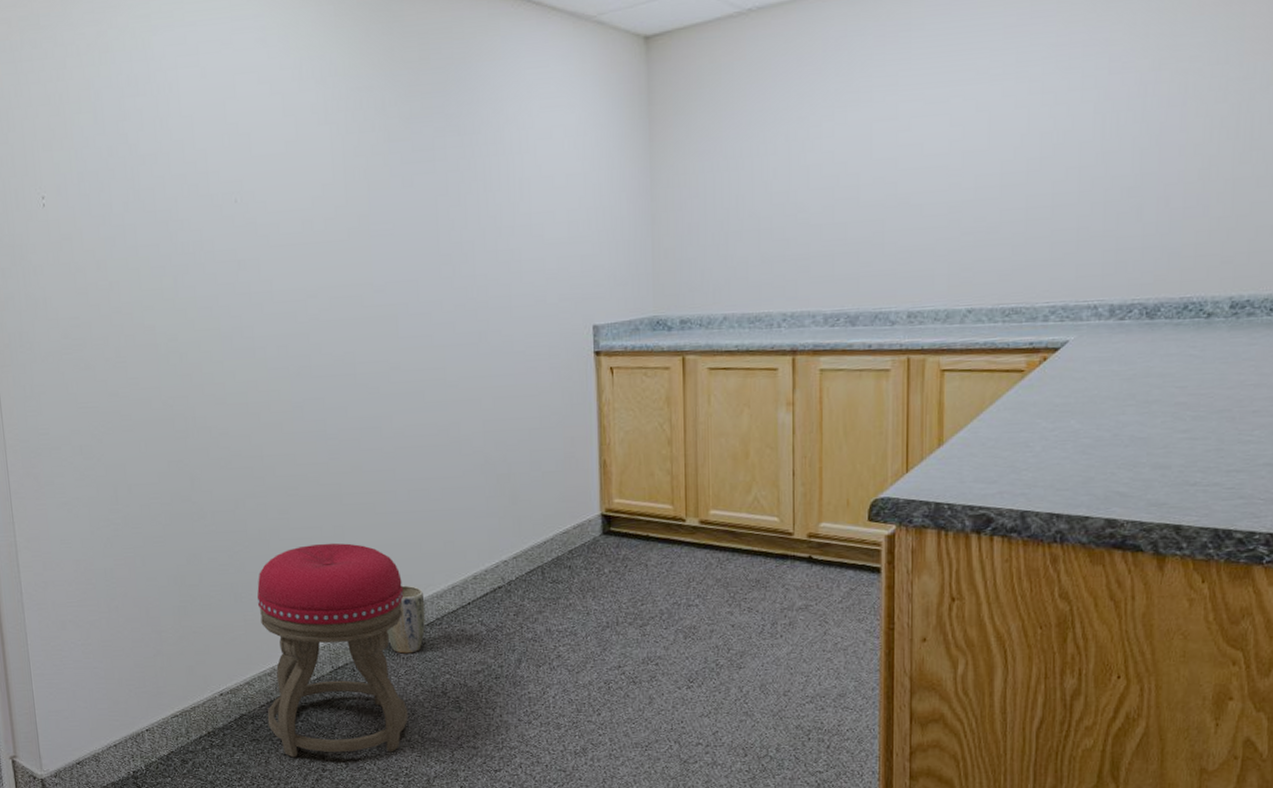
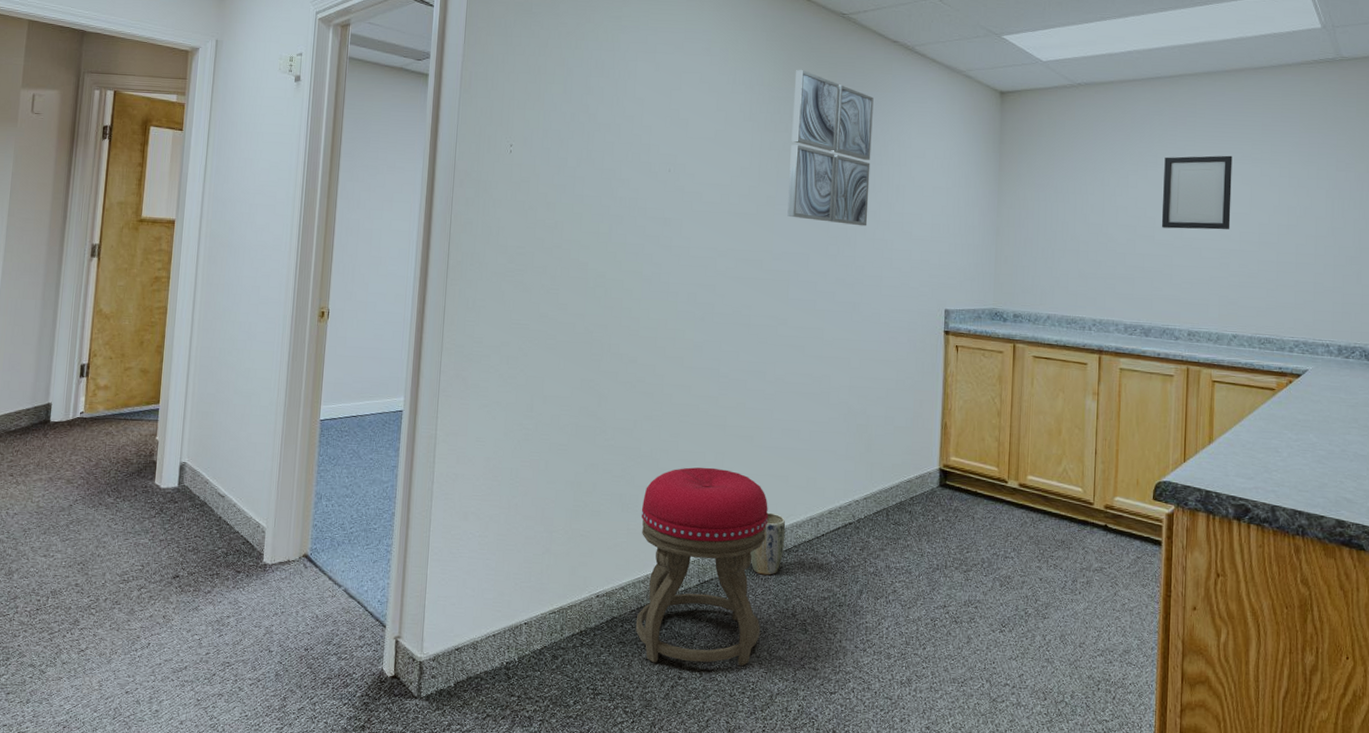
wall art: none [377,47,487,238] -> present [787,69,874,226]
picture frame: none [868,75,963,185] -> present [1161,155,1233,230]

